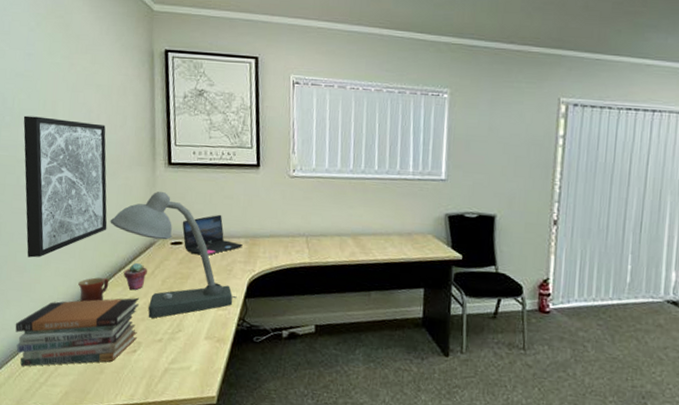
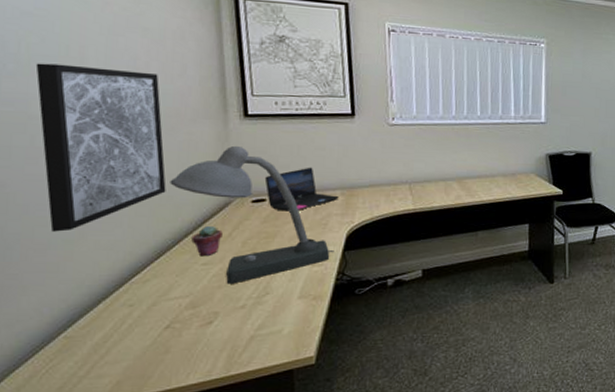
book stack: present [15,297,140,367] -> none [37,264,214,361]
mug: present [78,277,109,302] -> none [129,247,172,276]

